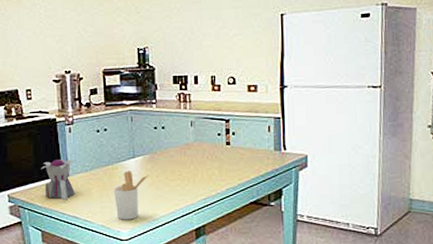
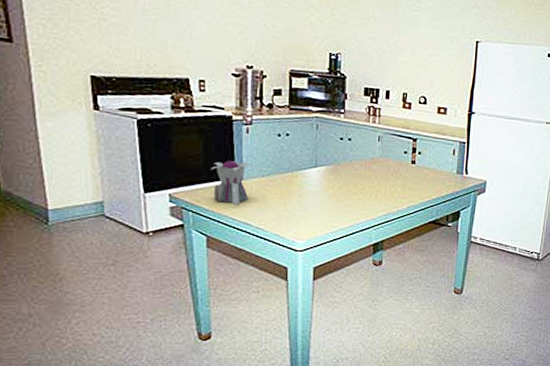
utensil holder: present [113,171,149,220] -> none [291,180,331,231]

